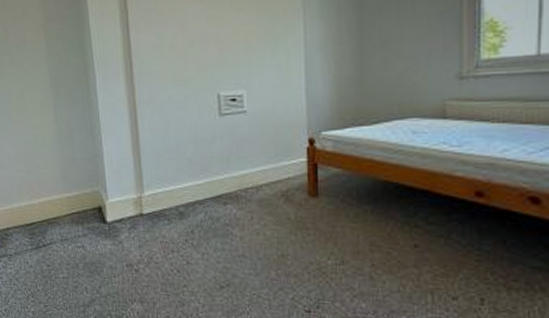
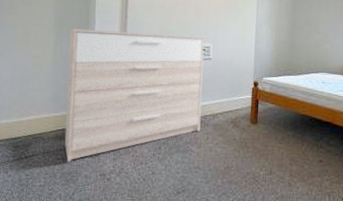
sideboard: none [68,82,241,250] -> present [64,29,205,162]

